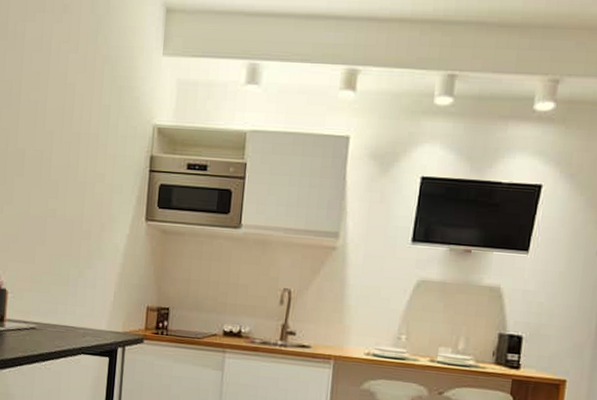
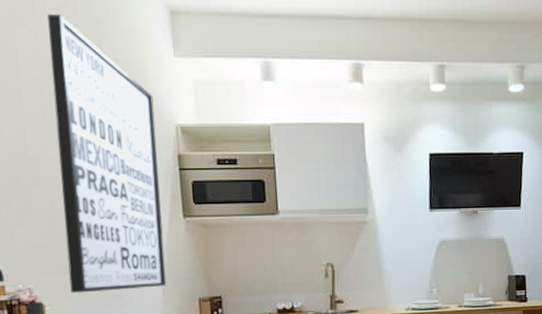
wall art: none [32,11,137,289] -> present [47,14,167,294]

